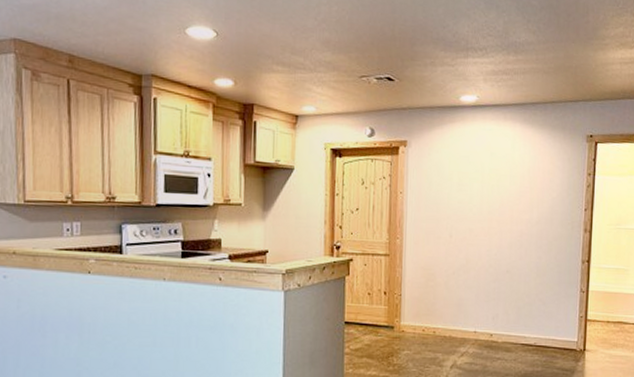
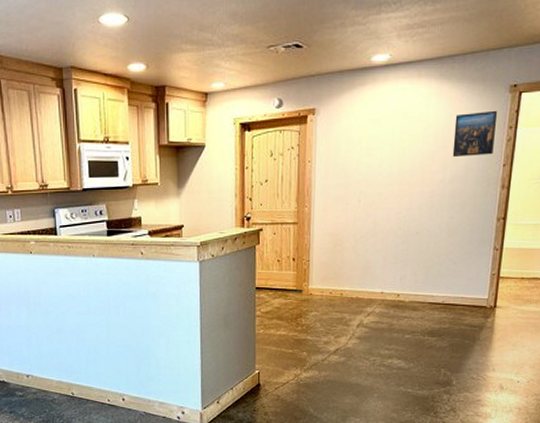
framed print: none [538,157,577,199] -> present [452,110,498,157]

